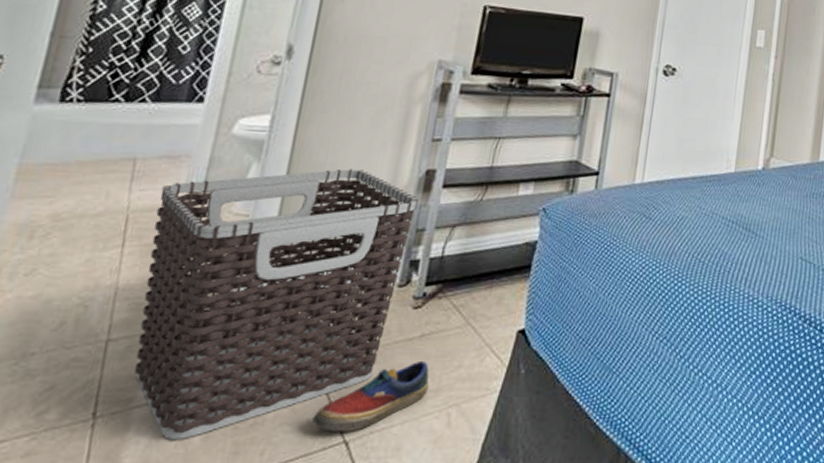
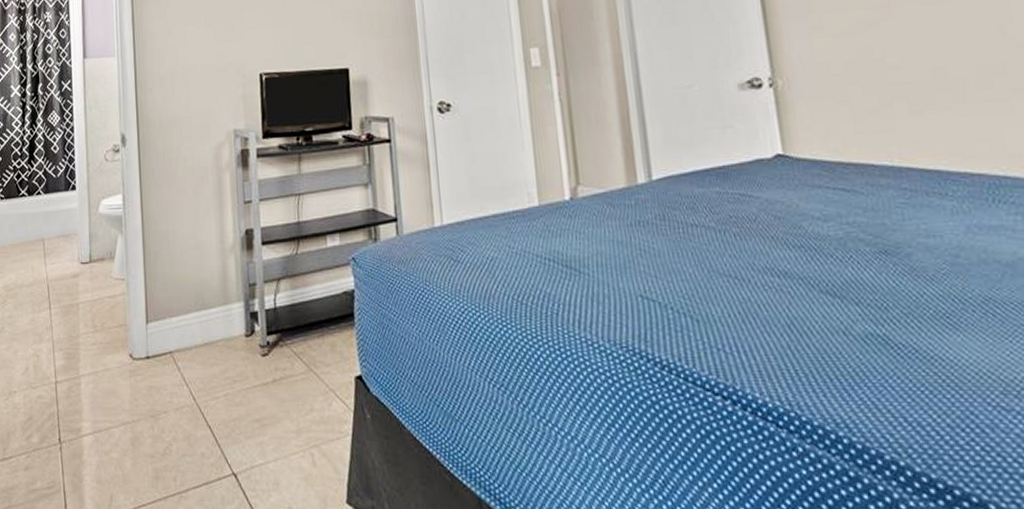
clothes hamper: present [134,169,418,439] -> none [64,234,245,463]
shoe: present [312,360,430,432] -> none [205,403,291,465]

